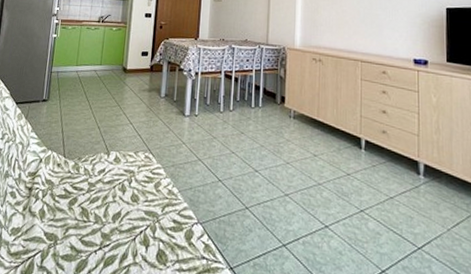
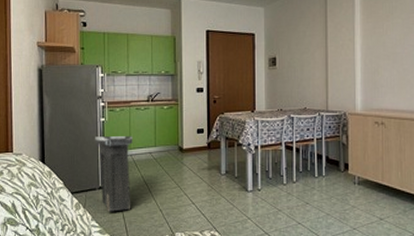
trash can: none [44,51,81,125] -> present [95,136,133,212]

